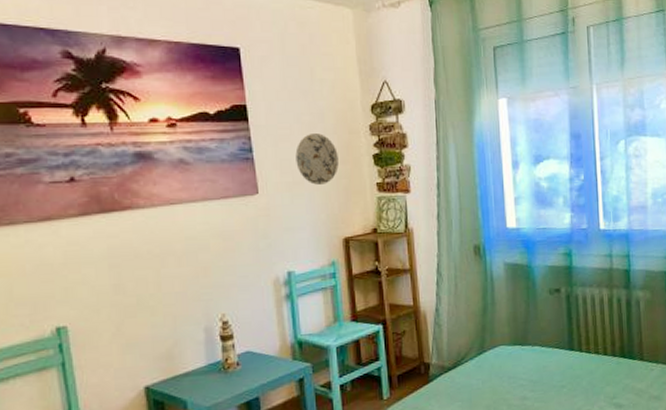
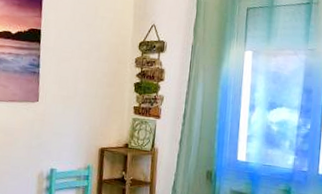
decorative plate: present [295,134,339,185] -> none [72,59,107,102]

